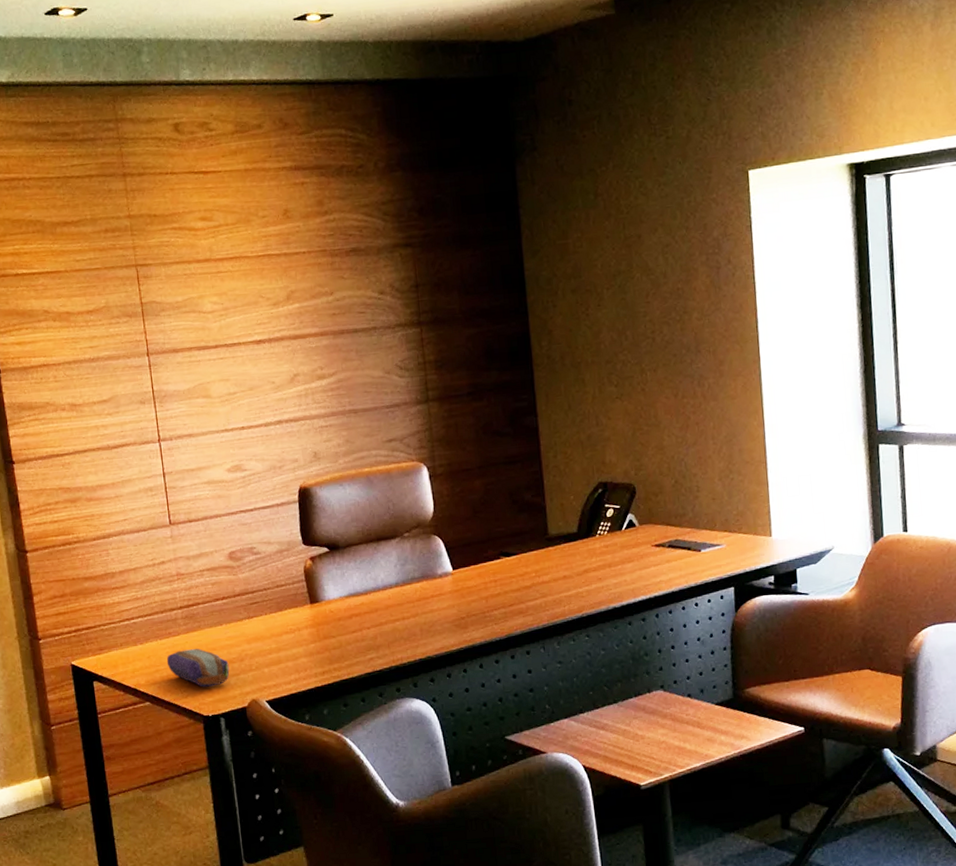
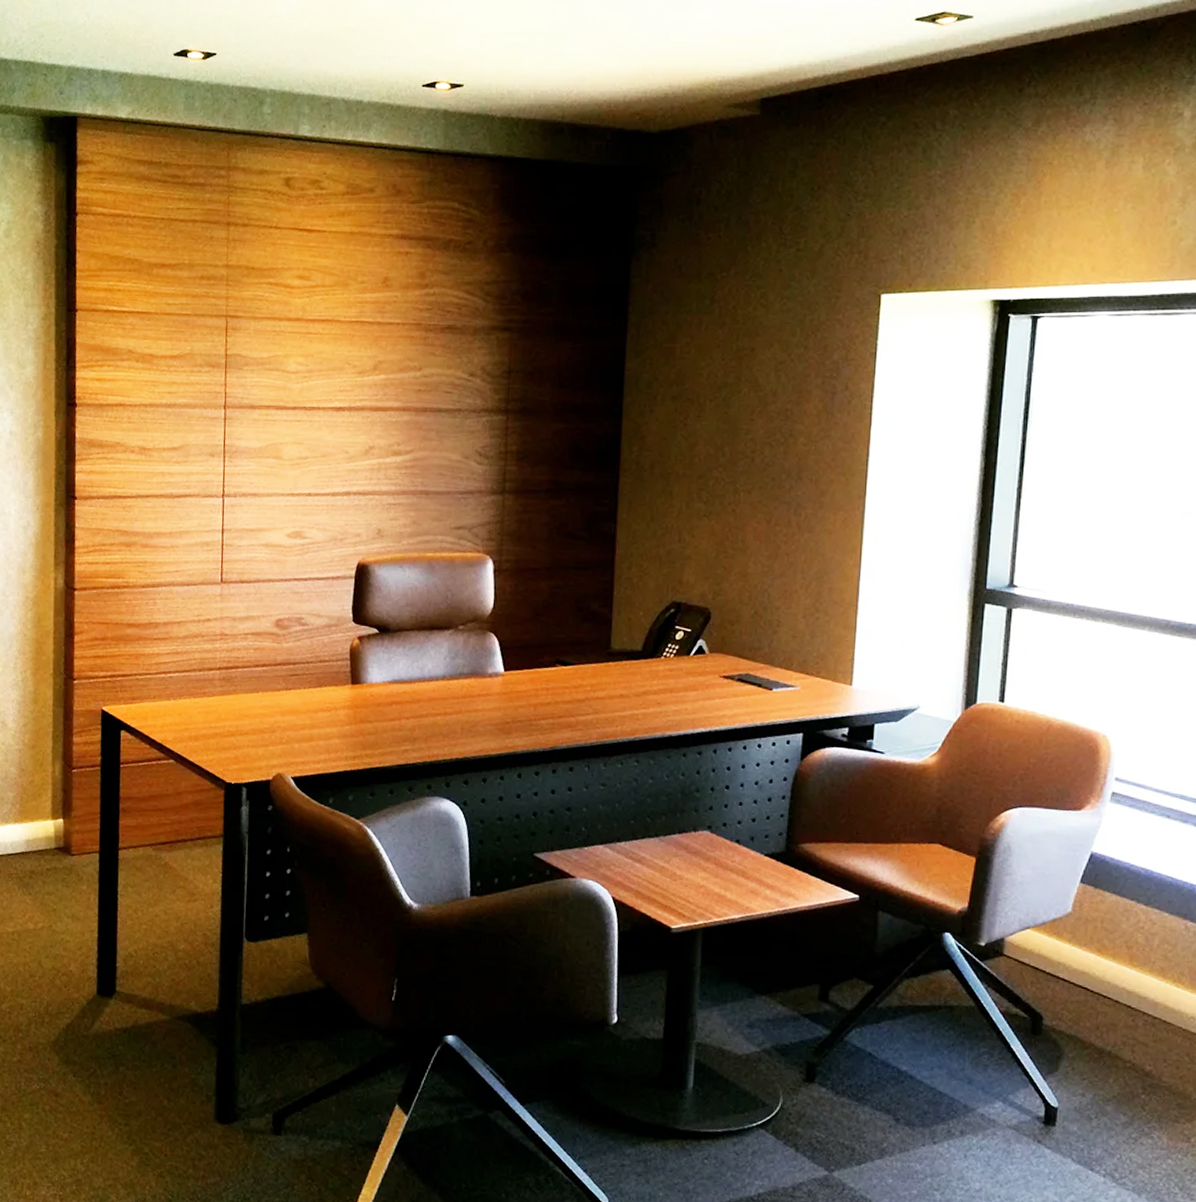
pencil case: present [166,648,230,687] -> none [197,712,259,754]

